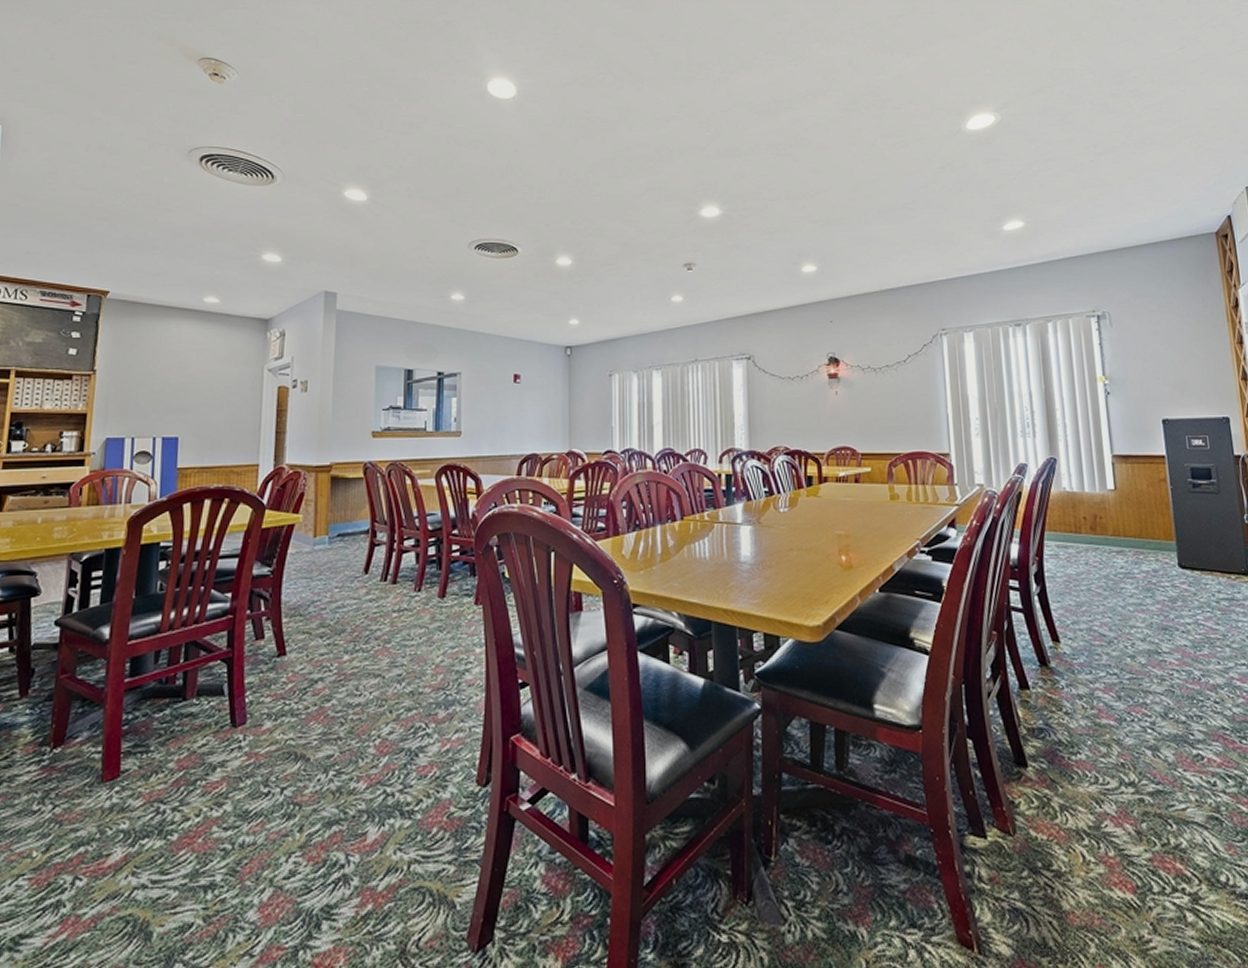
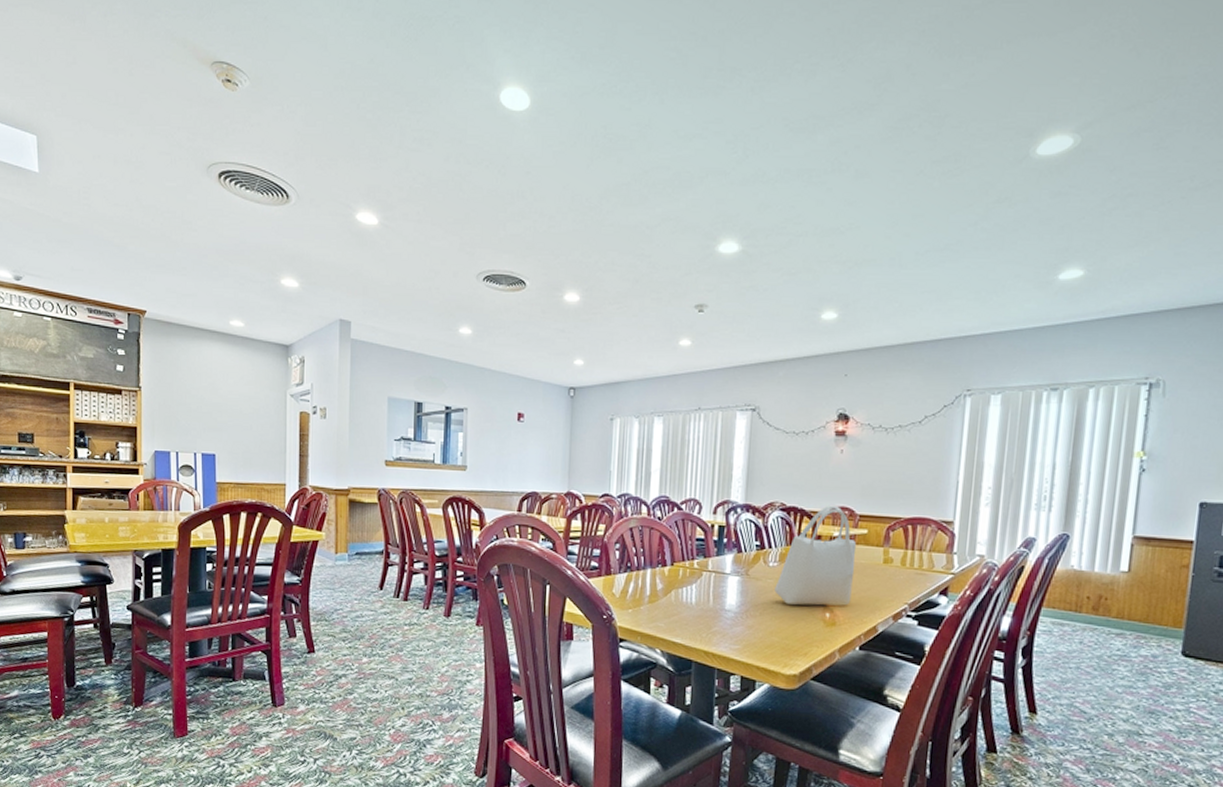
handbag: none [788,446,865,552] -> present [774,505,857,606]

